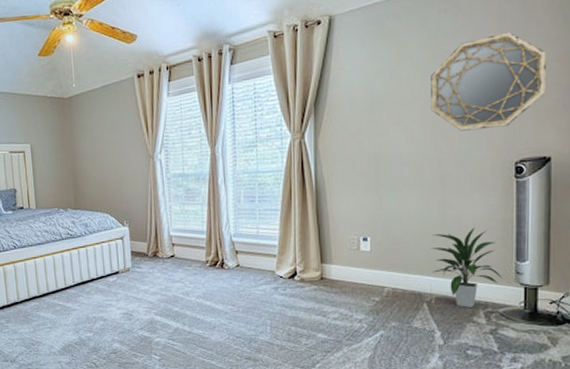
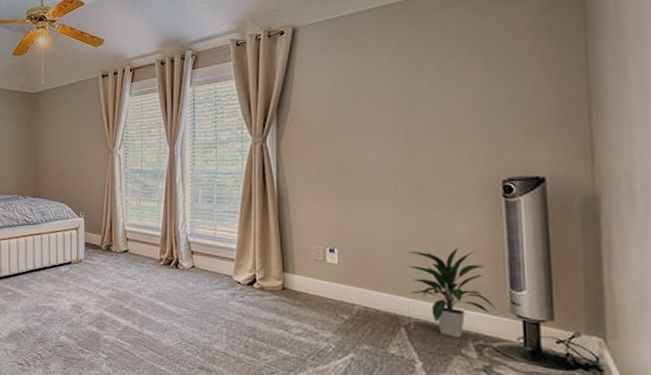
home mirror: present [431,31,546,131] -> none [401,47,533,144]

